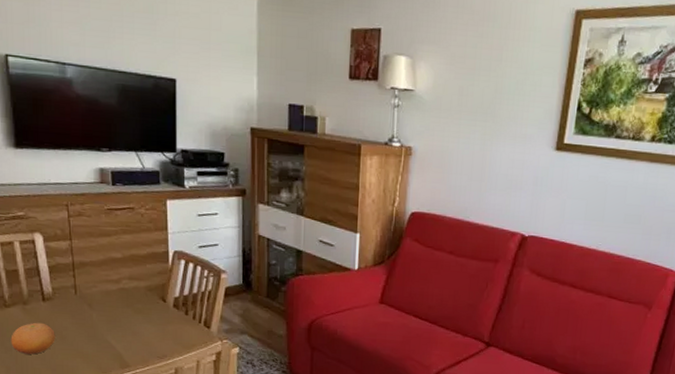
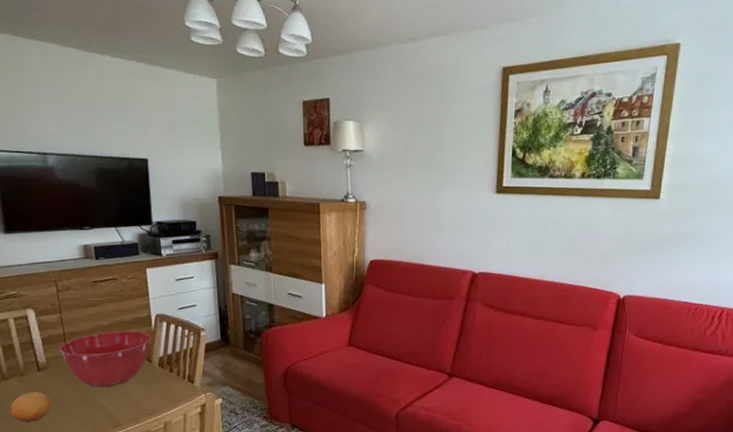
mixing bowl: none [67,265,167,325] -> present [59,331,151,388]

